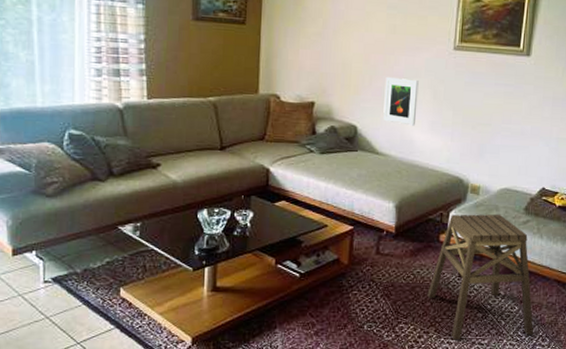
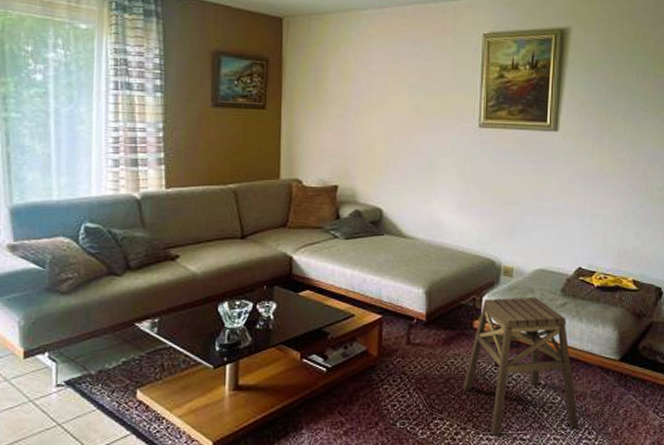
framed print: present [383,77,419,126] -> none [409,158,444,207]

